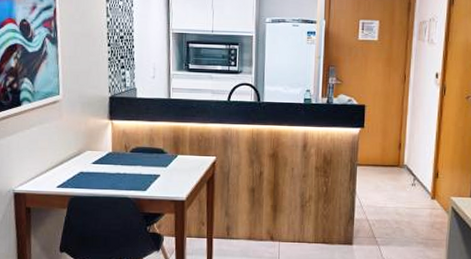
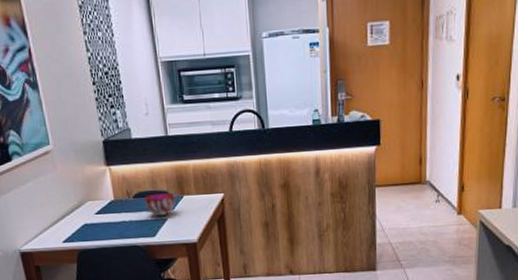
decorative bowl: none [141,150,170,172] -> present [145,192,175,217]

